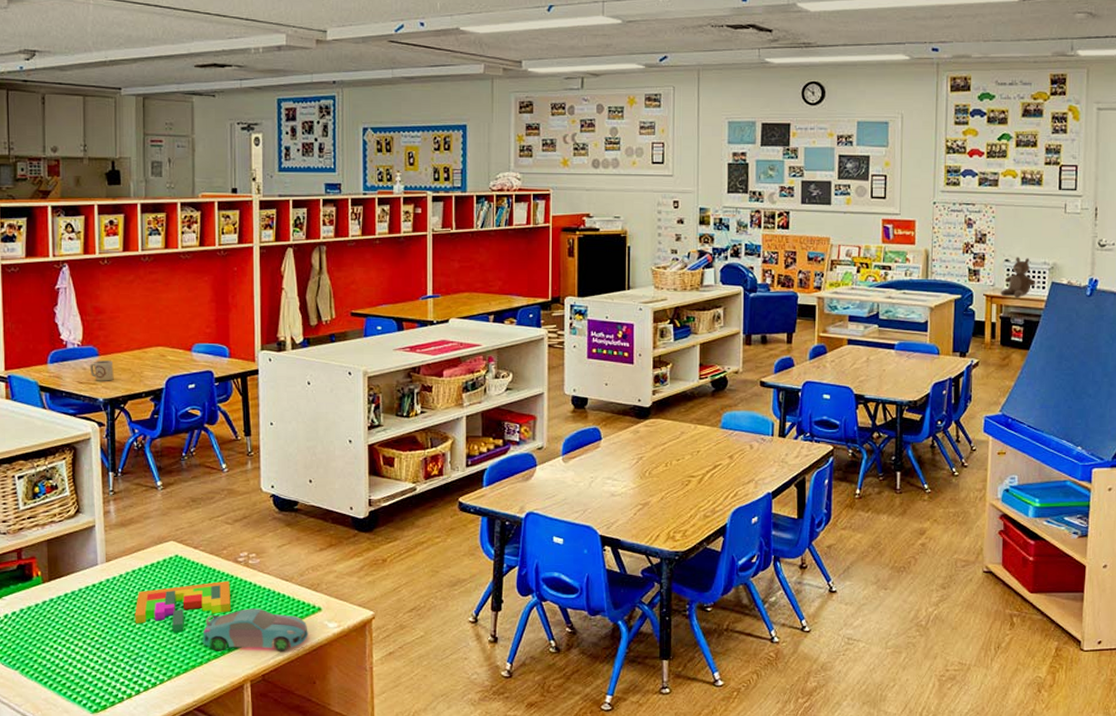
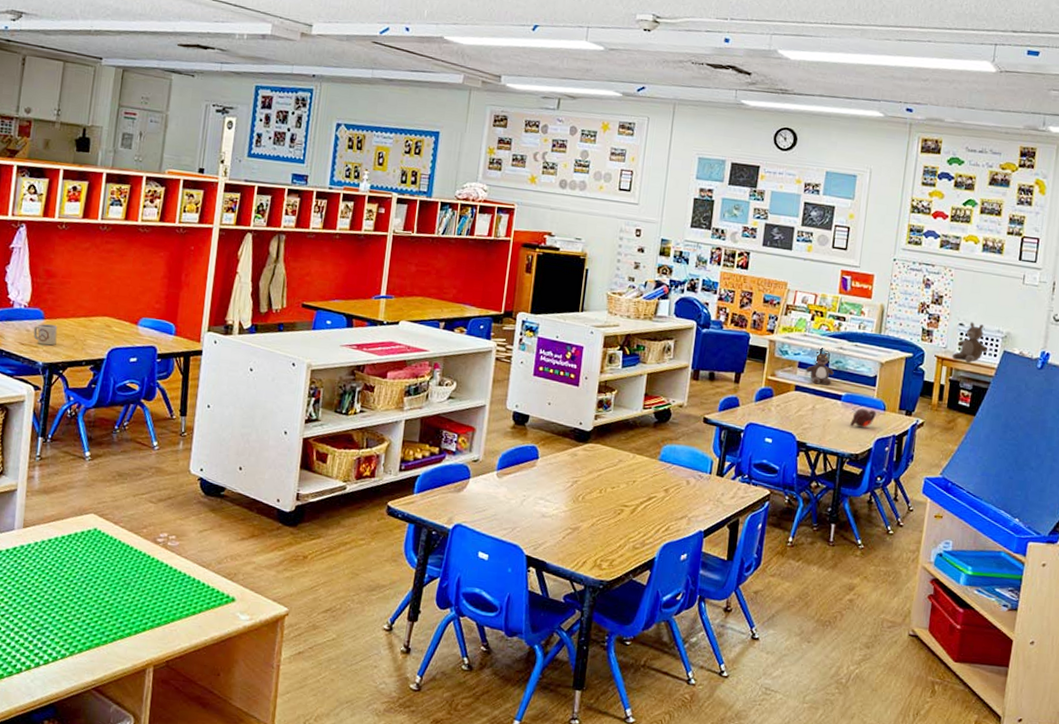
toy building blocks: present [135,580,231,634] -> none [44,560,146,609]
toy car: present [202,608,308,653] -> none [110,591,219,639]
stuffed animal: none [856,301,885,336] -> present [805,349,834,386]
toy animal: none [906,355,931,374] -> present [850,409,877,428]

